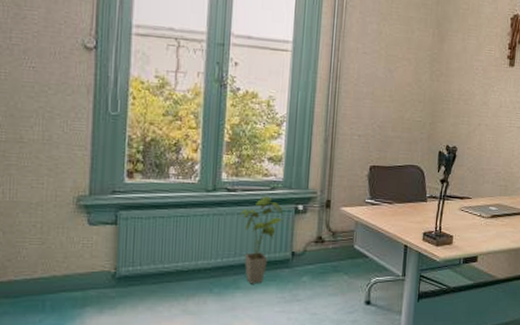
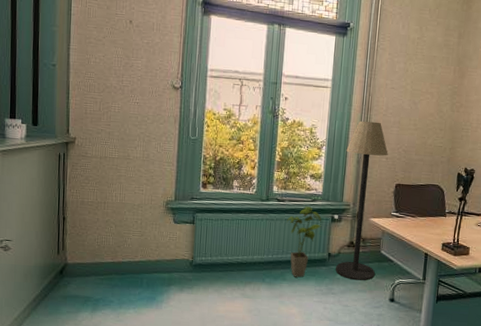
floor lamp: none [301,91,361,283] -> present [336,120,388,281]

